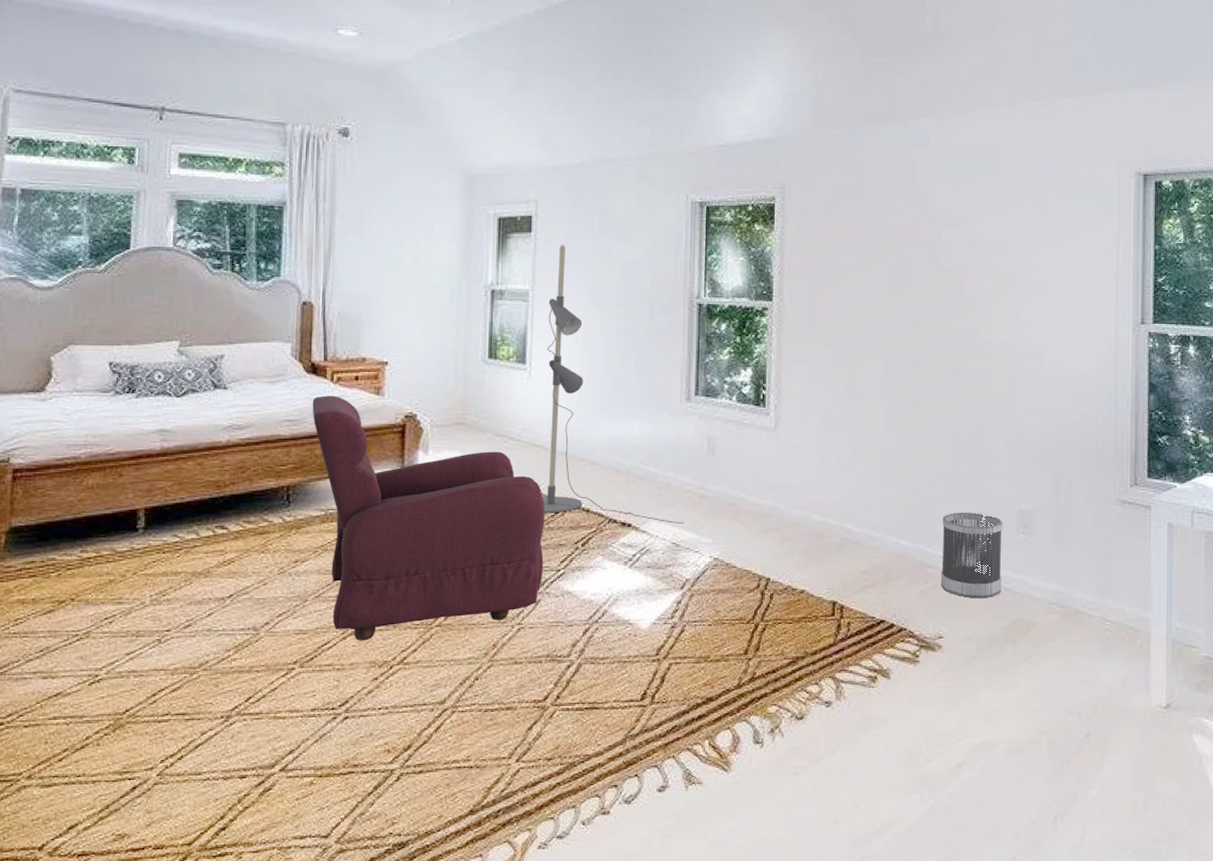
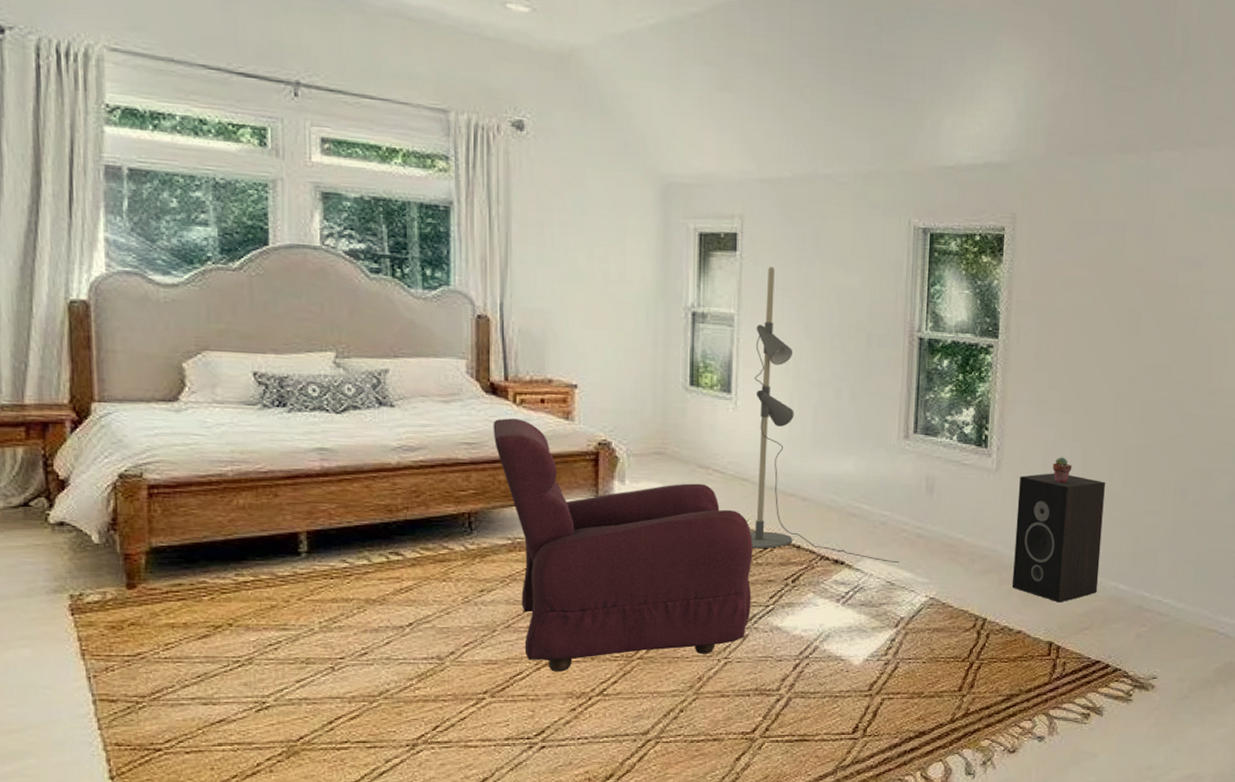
speaker: none [793,429,881,560] -> present [1011,473,1105,603]
potted succulent: none [828,413,848,439] -> present [1052,457,1072,483]
wastebasket: present [941,512,1002,599] -> none [1158,558,1222,642]

